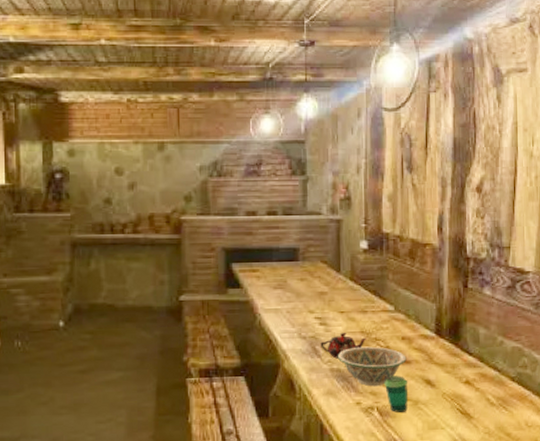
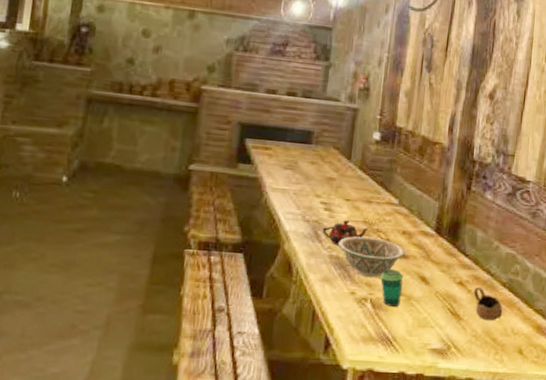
cup: none [482,383,515,417] -> present [473,286,503,321]

